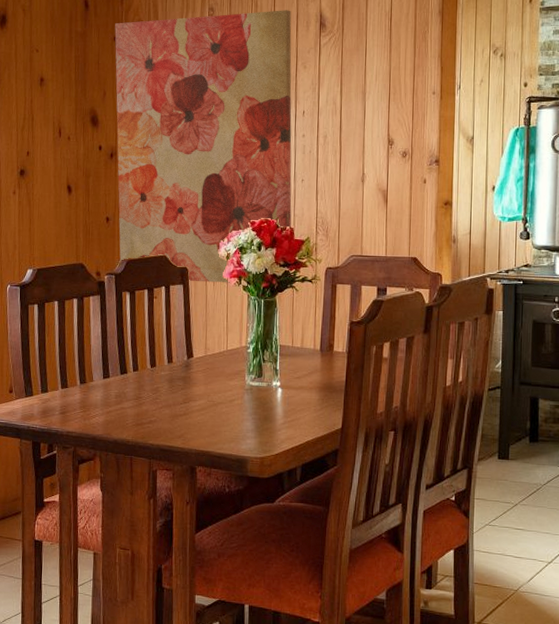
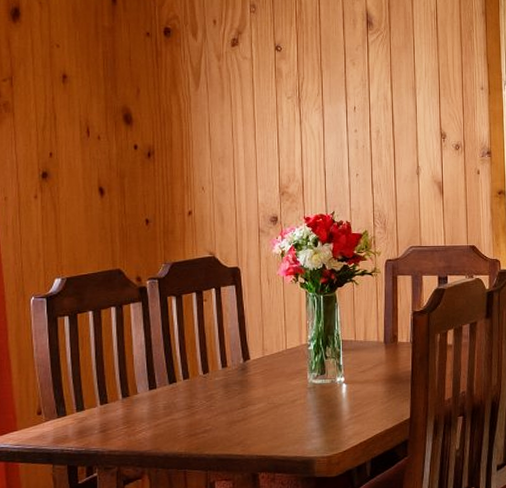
wall art: present [115,10,292,283] -> none [147,8,349,282]

